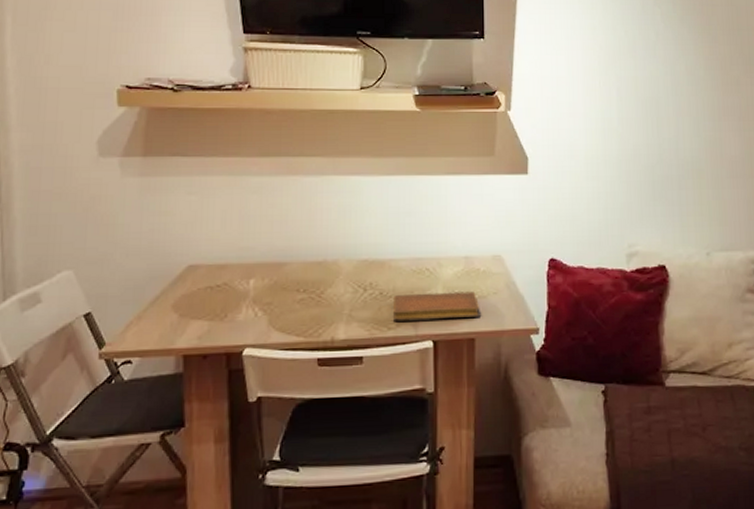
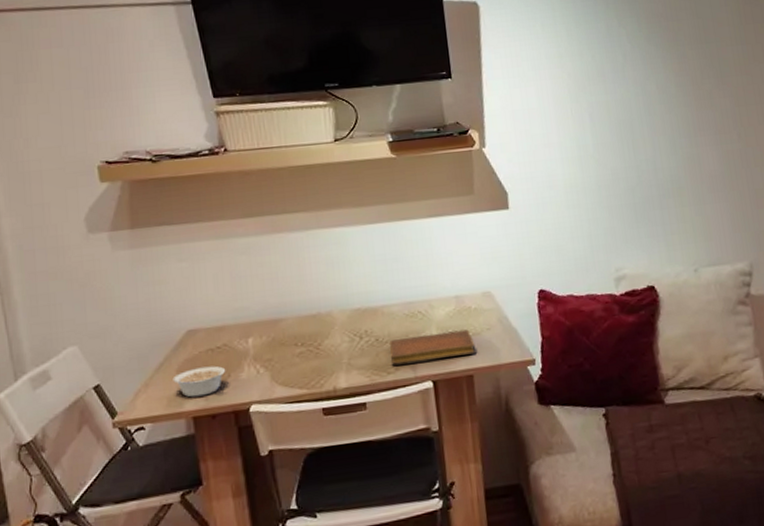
legume: none [167,304,223,335] -> present [173,365,226,398]

